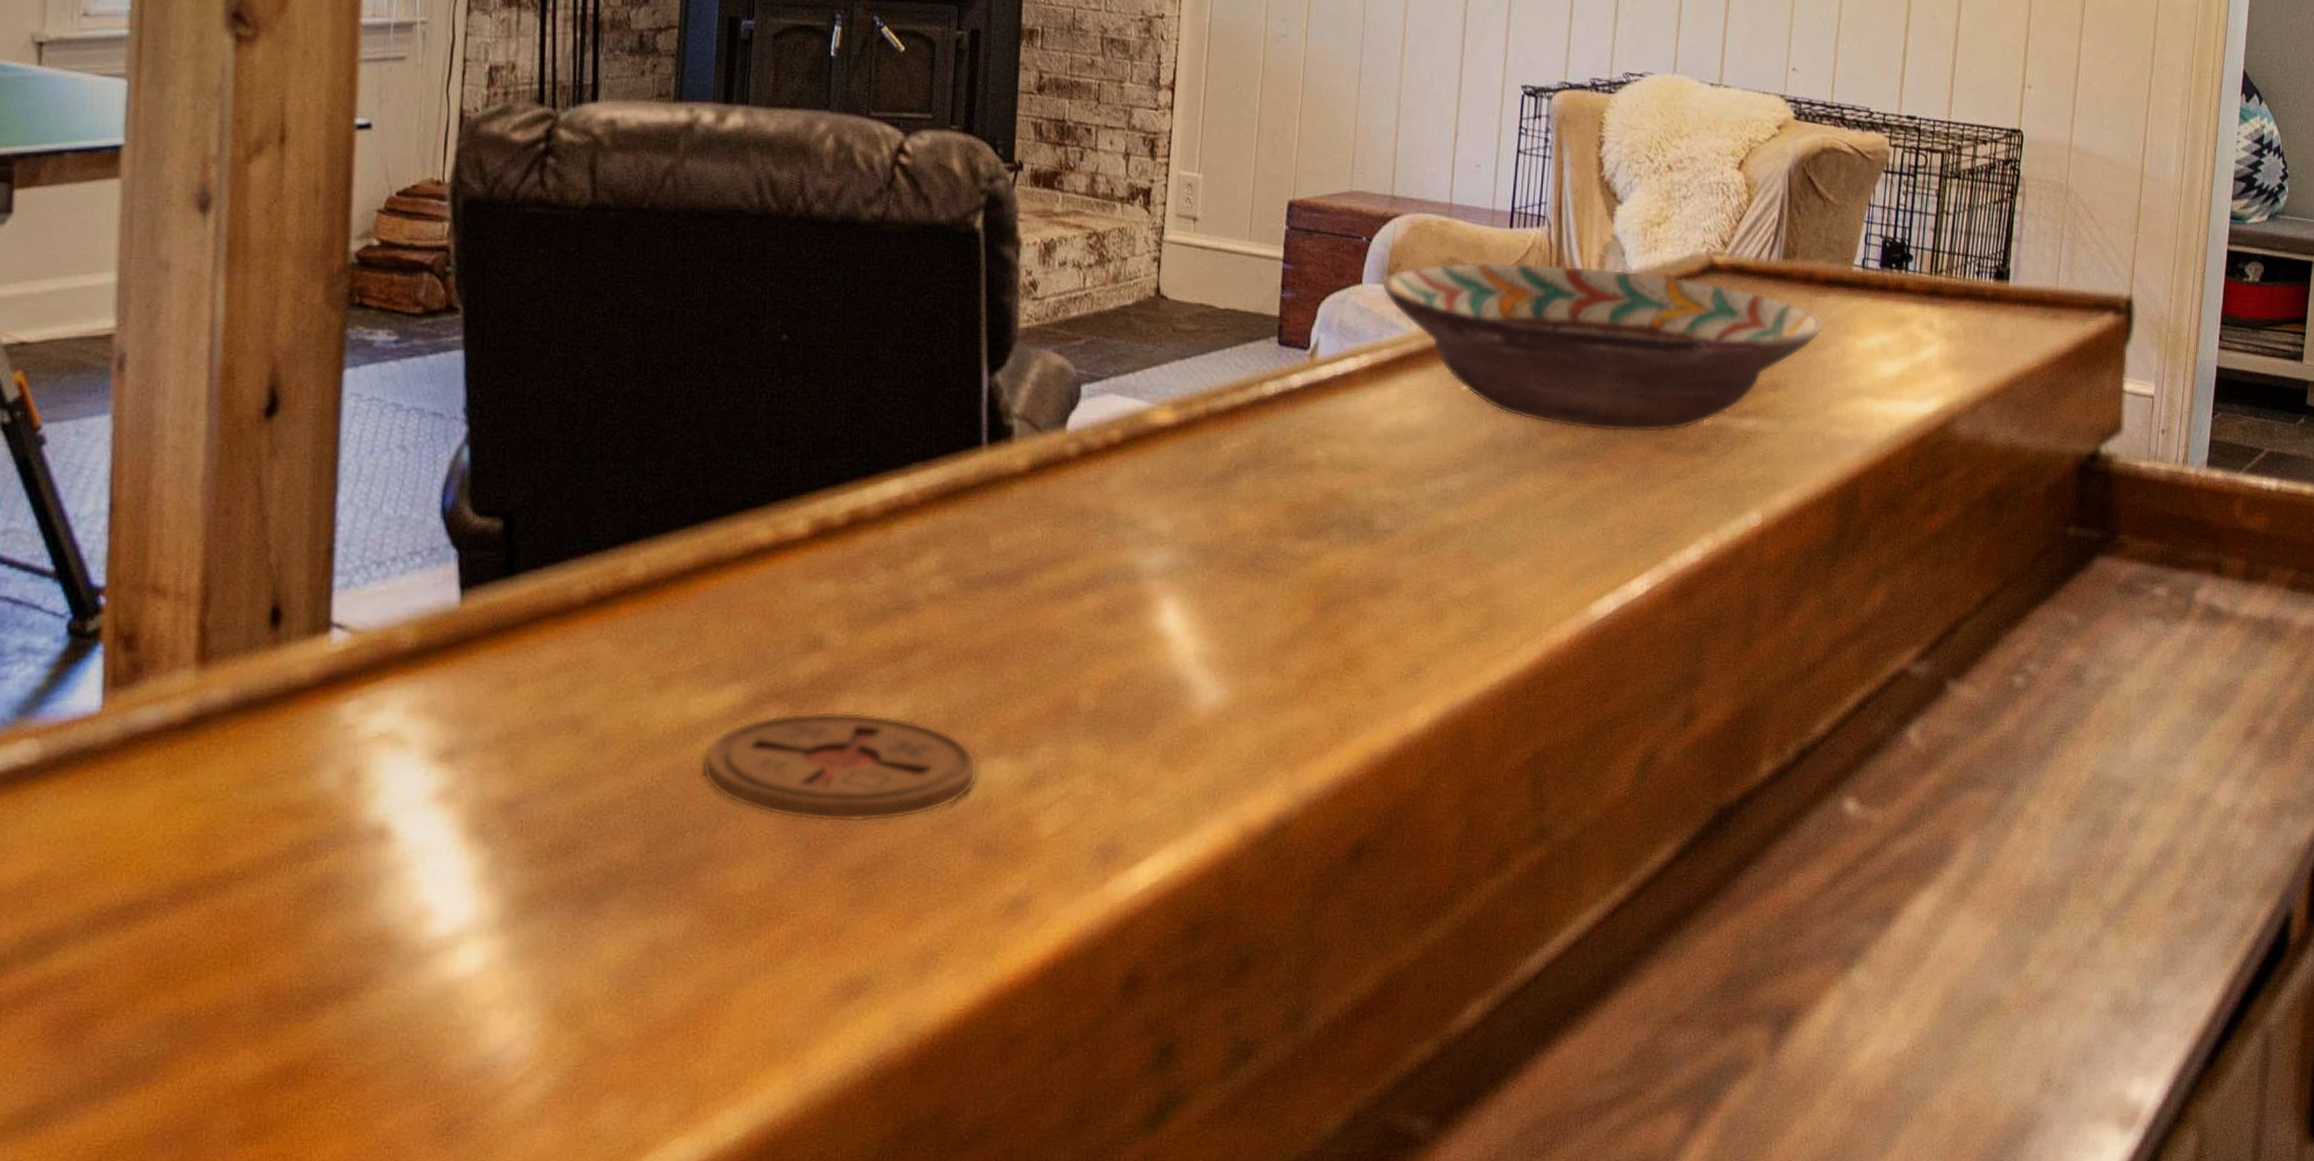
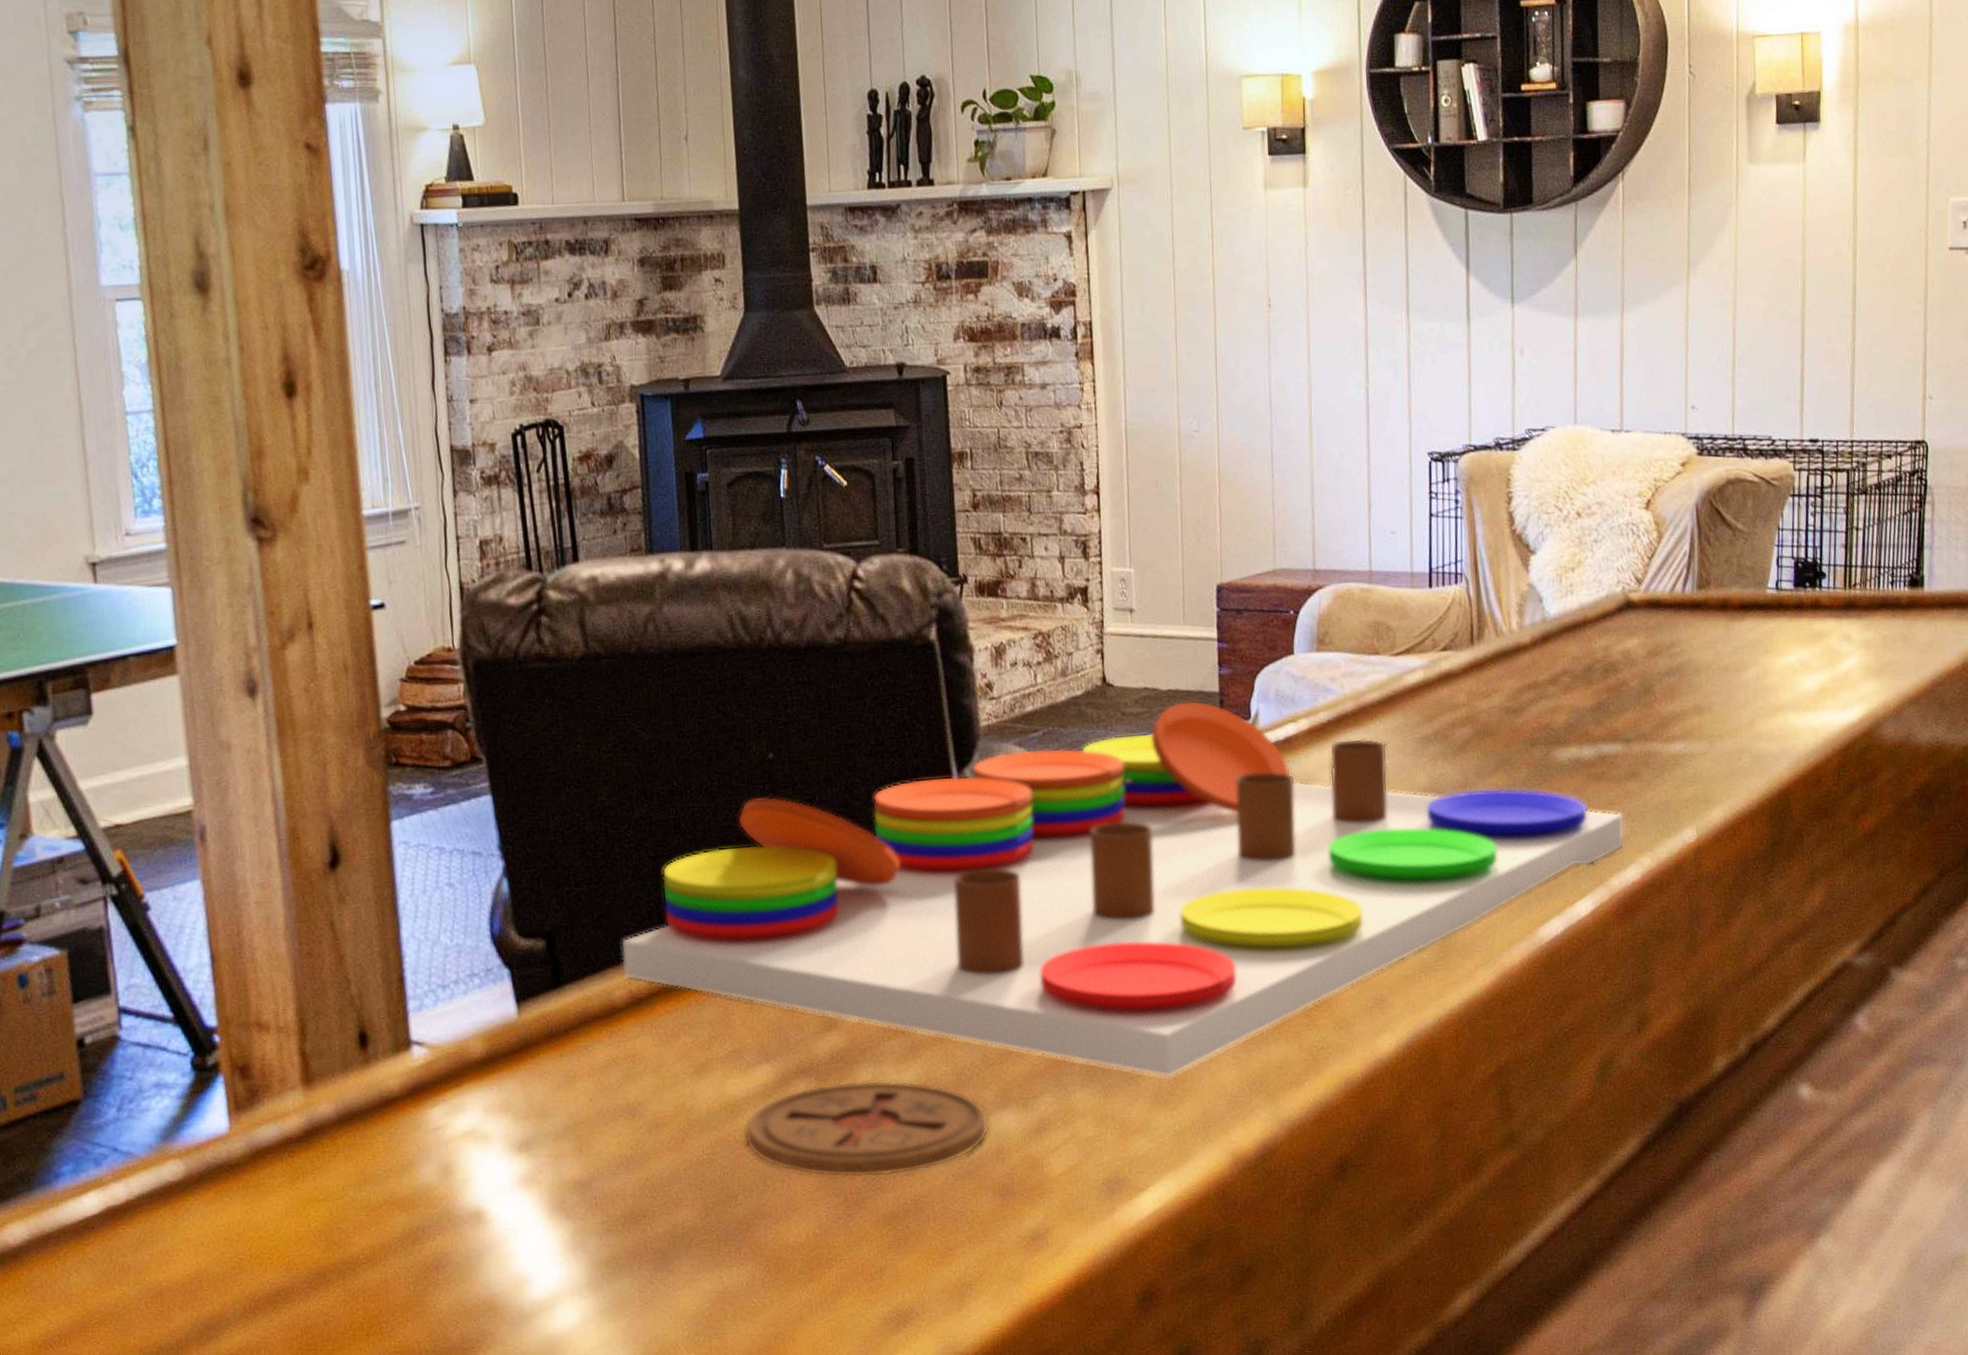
board game: none [588,322,1688,736] -> present [621,700,1625,1078]
decorative bowl: present [1381,261,1824,433] -> none [1311,615,1743,768]

